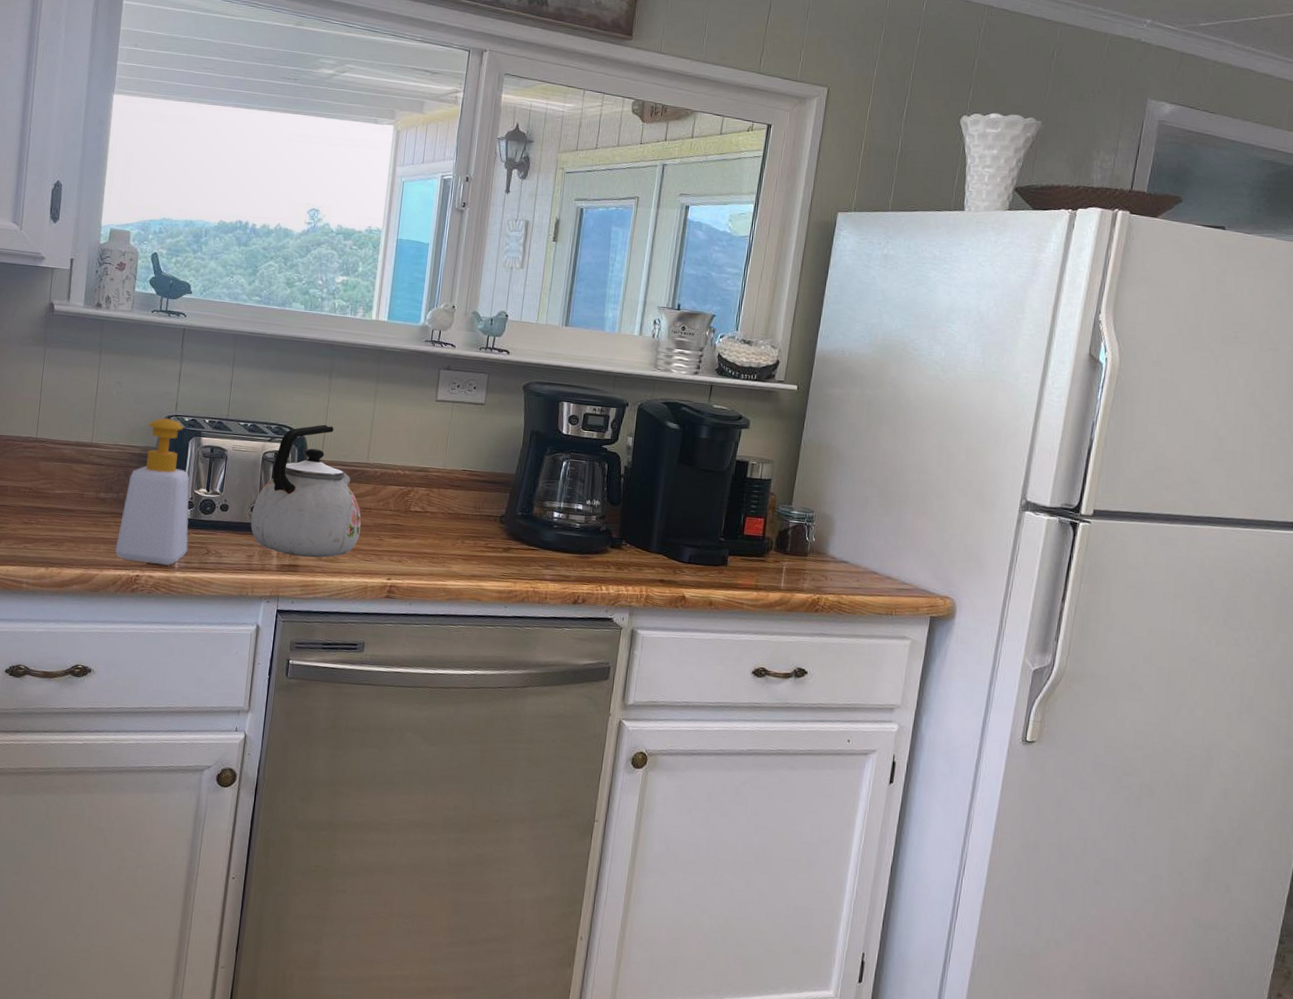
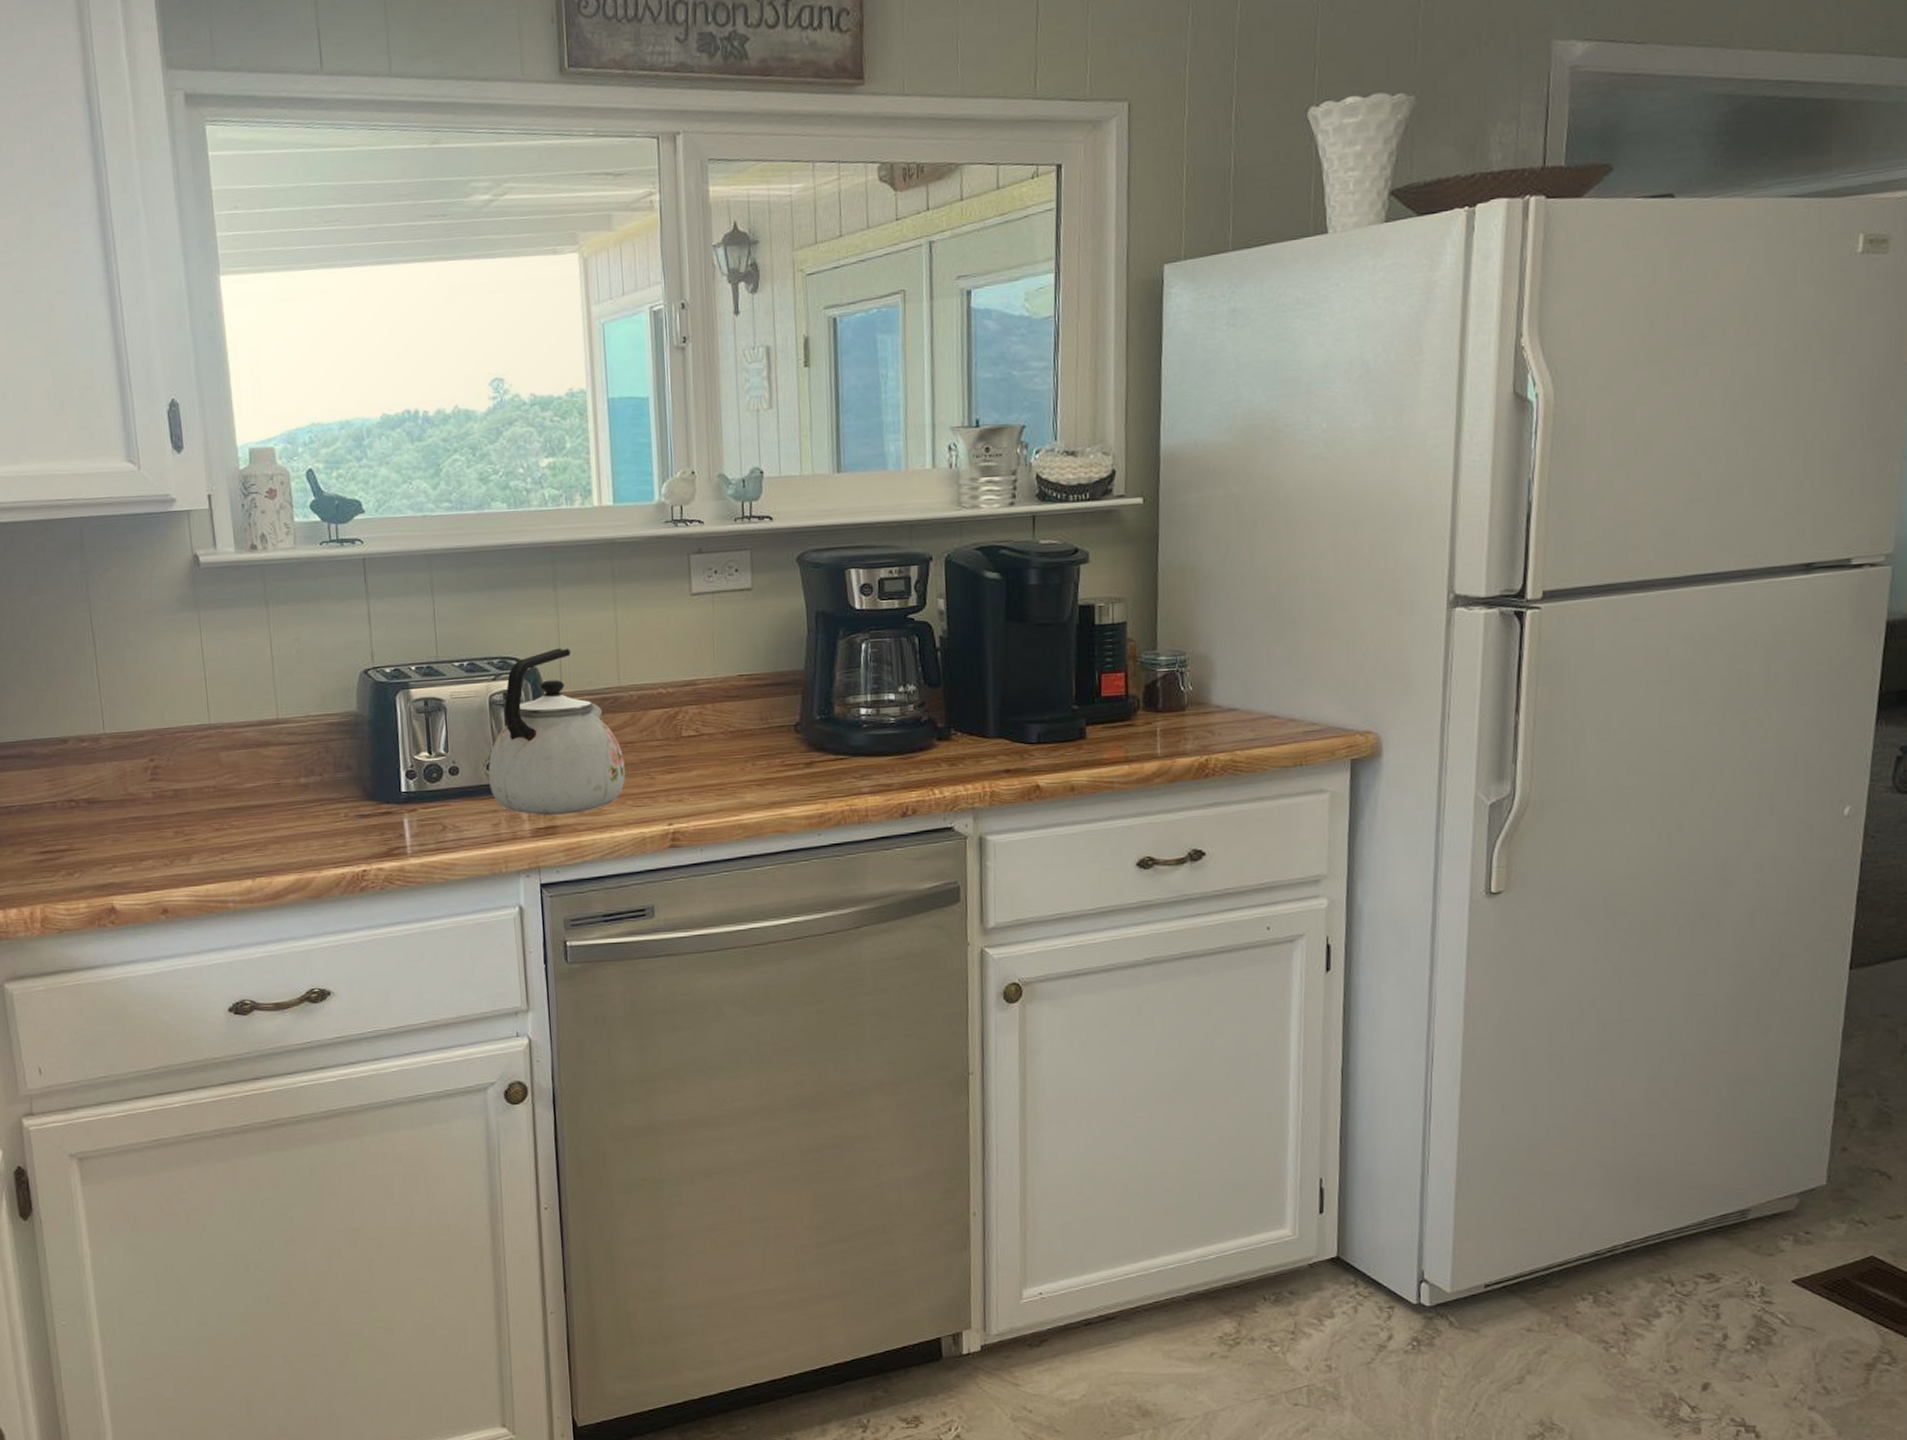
soap bottle: present [115,418,190,565] -> none [331,673,419,854]

